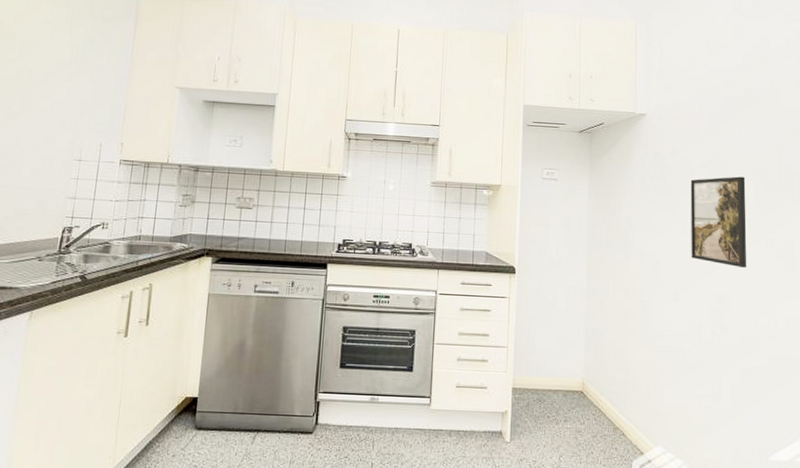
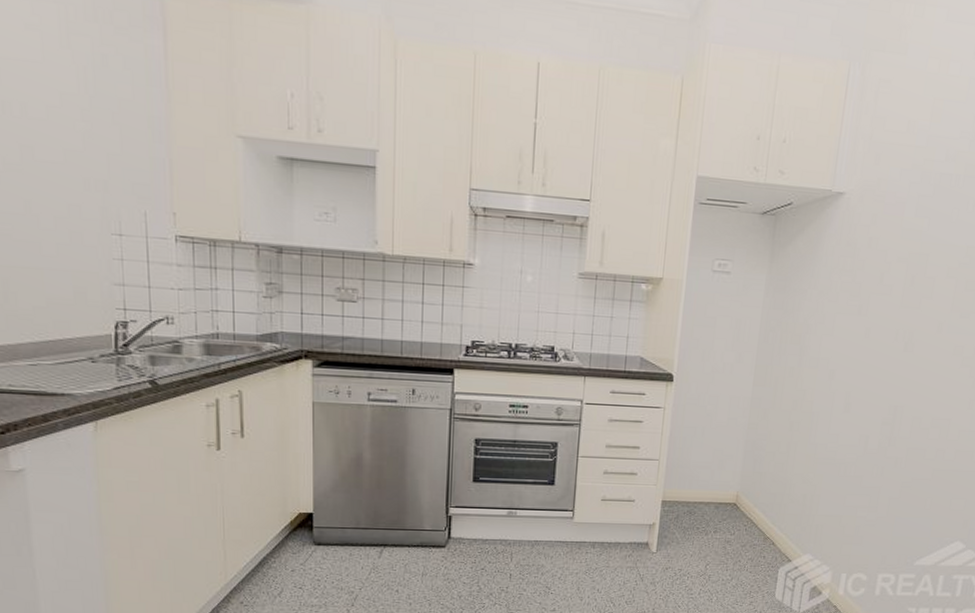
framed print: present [690,176,747,268] -> none [870,273,947,377]

